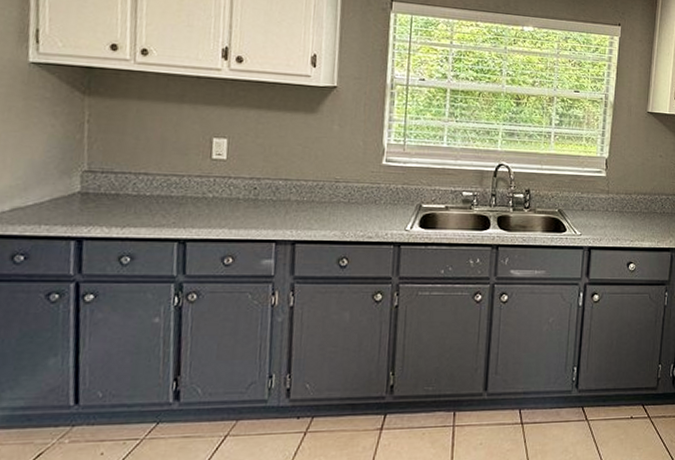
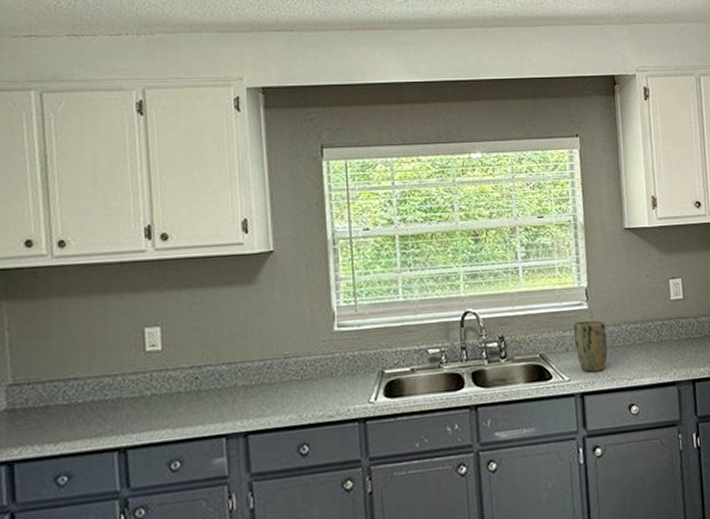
plant pot: none [590,186,619,231] -> present [573,320,608,373]

